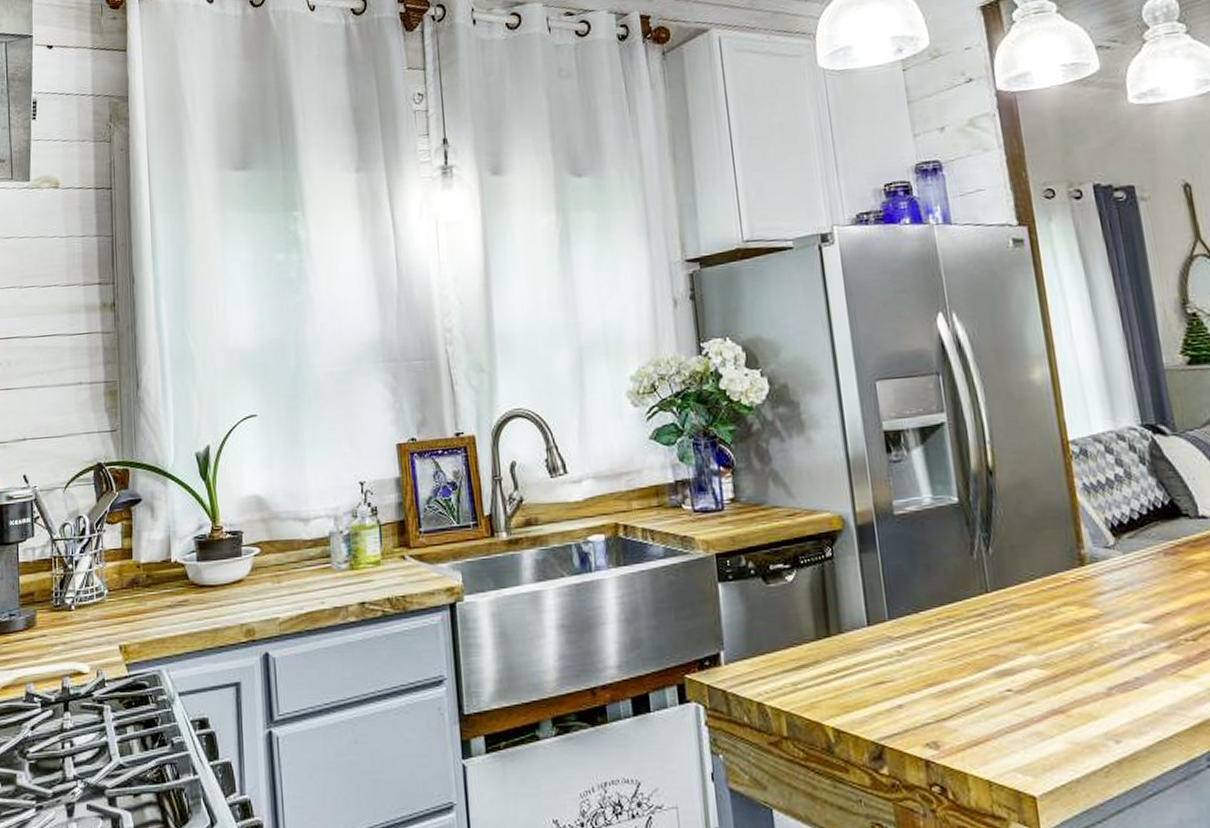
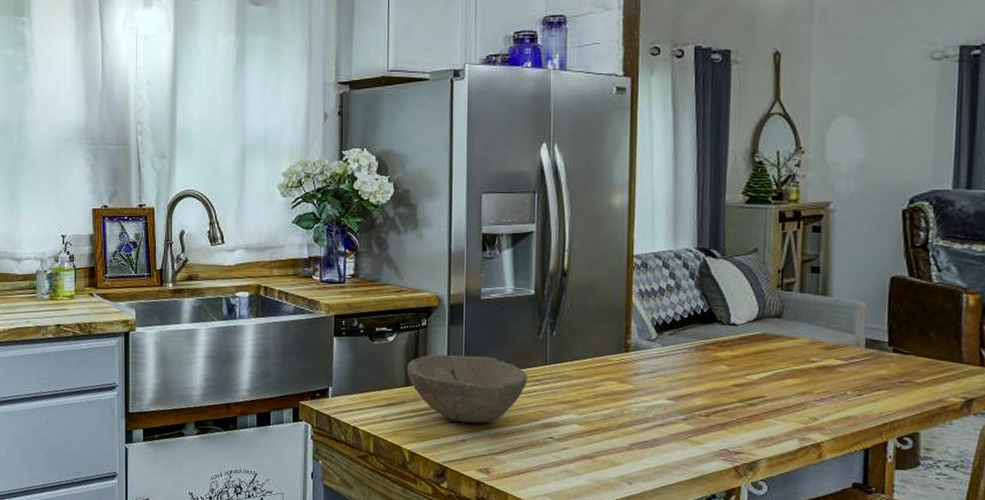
bowl: none [815,589,968,682] -> present [406,354,527,424]

